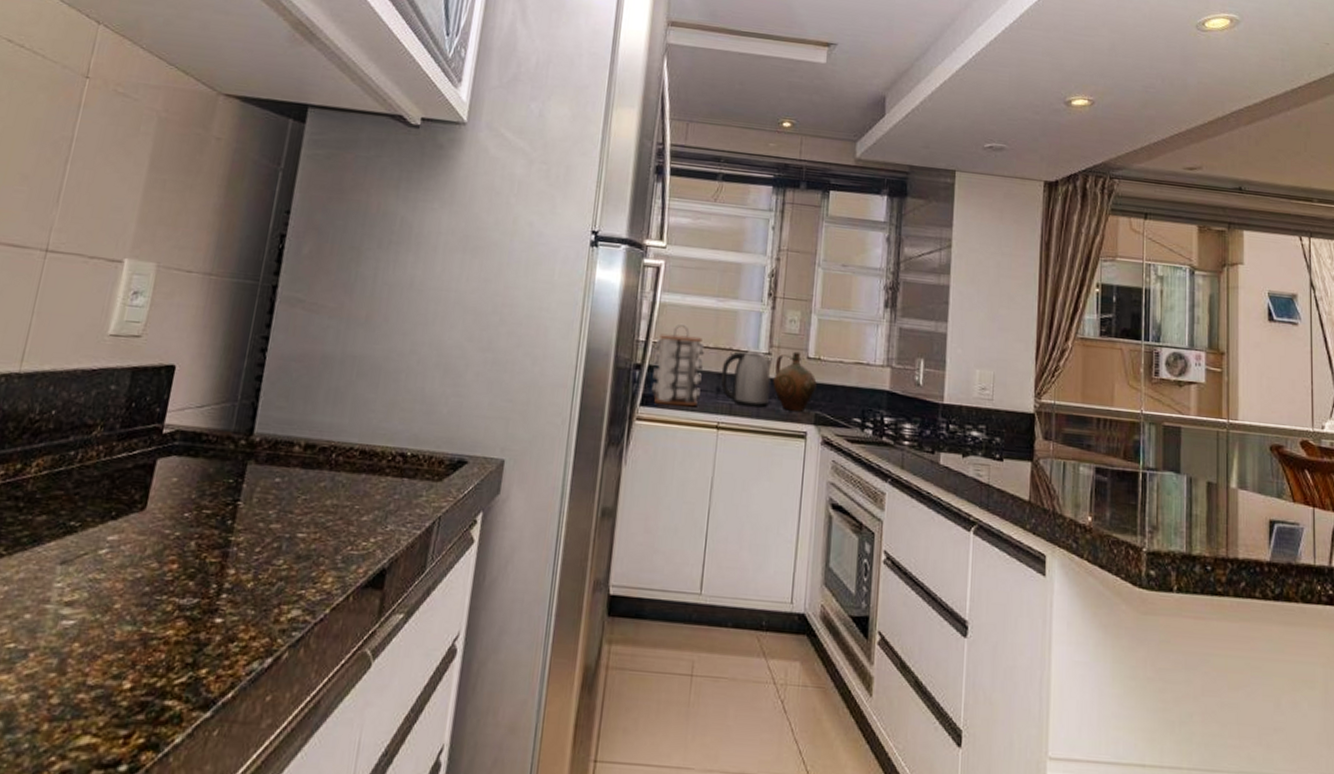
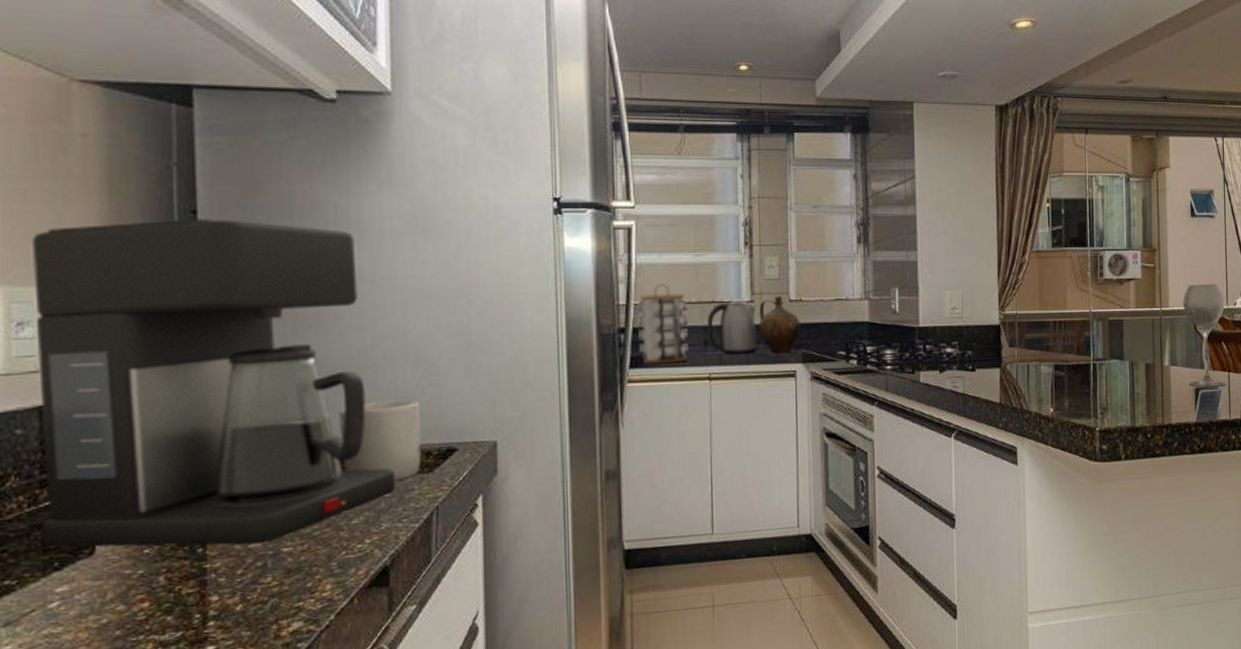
coffee maker: none [108,214,413,526] -> present [33,219,396,548]
mug: none [364,404,442,484] -> present [339,399,422,480]
wineglass: none [1256,398,1311,524] -> present [1183,284,1227,388]

